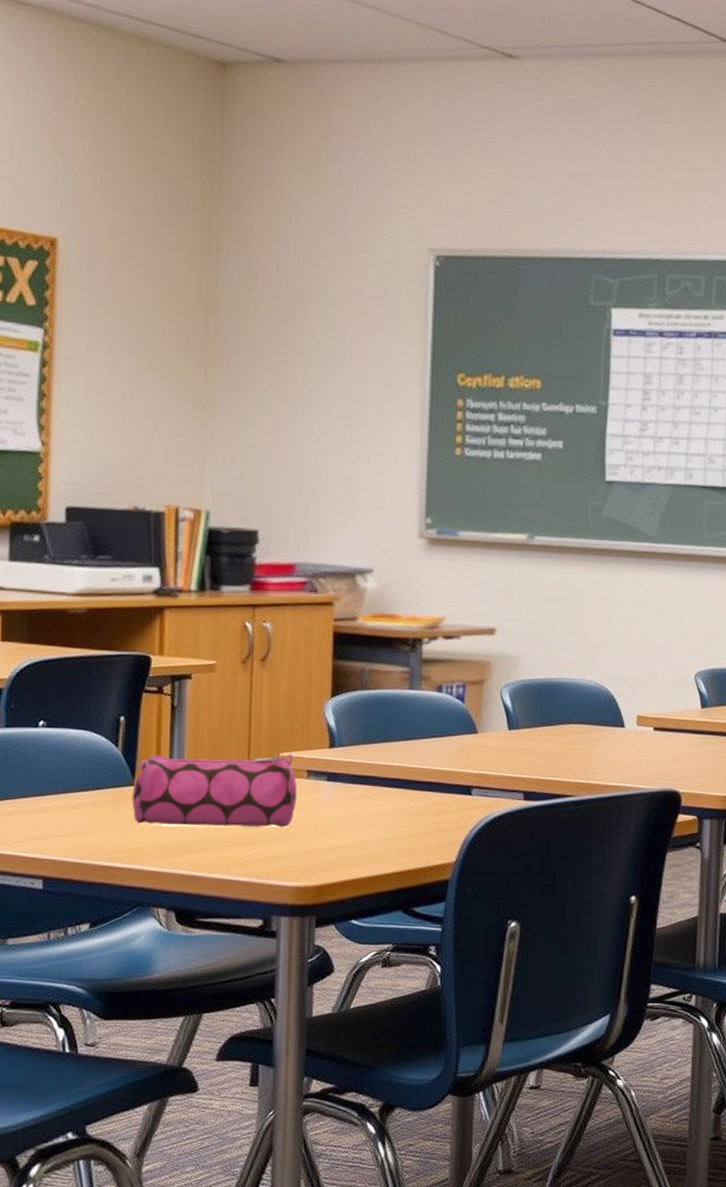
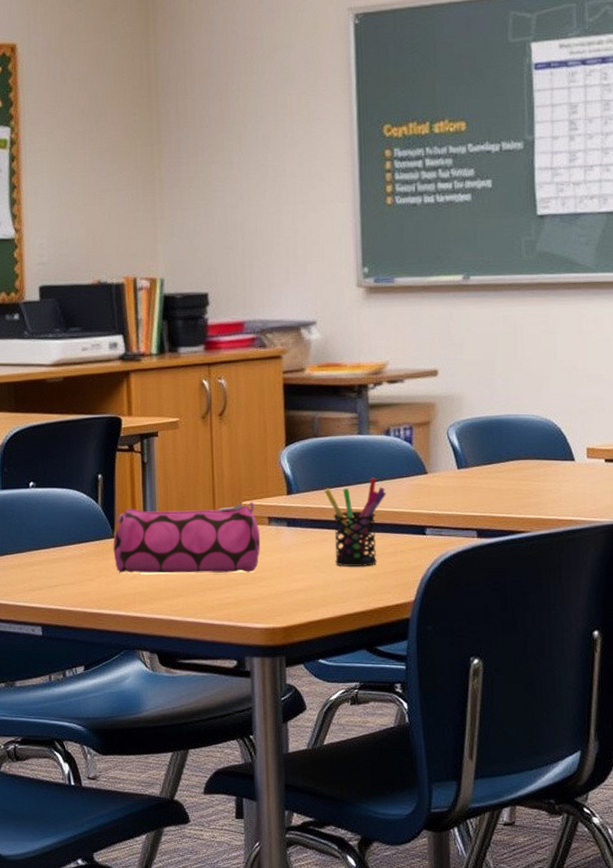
pen holder: none [369,734,434,826] -> present [324,477,386,567]

